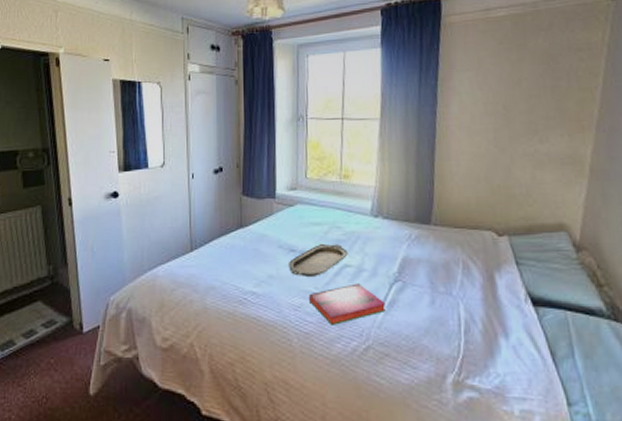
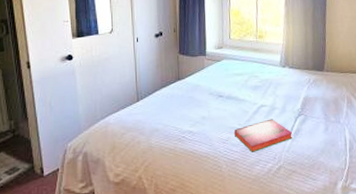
serving tray: present [289,243,348,276] -> none [218,89,263,116]

